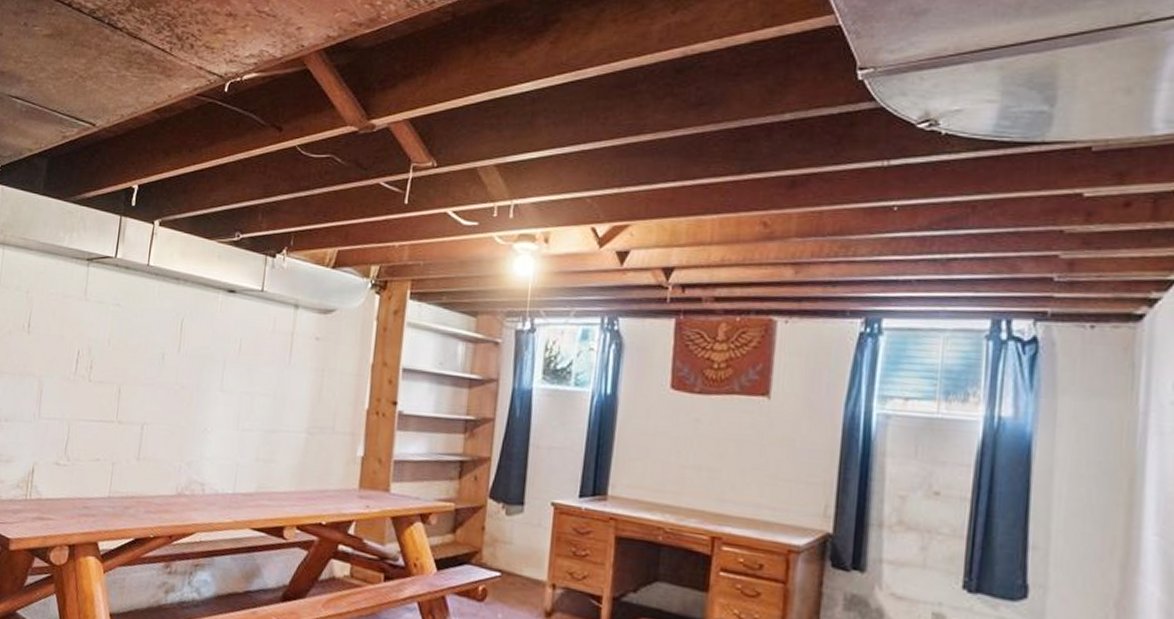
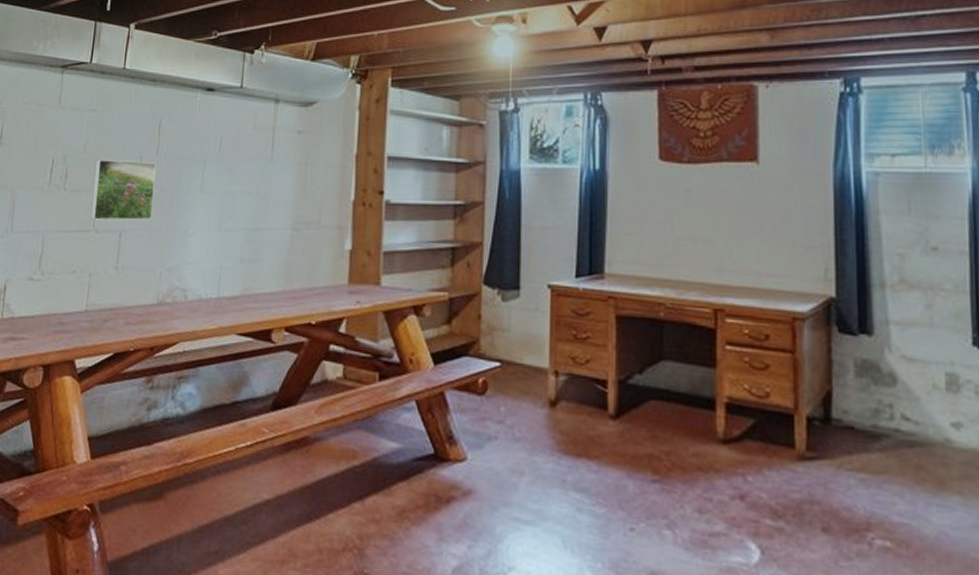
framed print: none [113,352,179,416] -> present [90,158,157,221]

